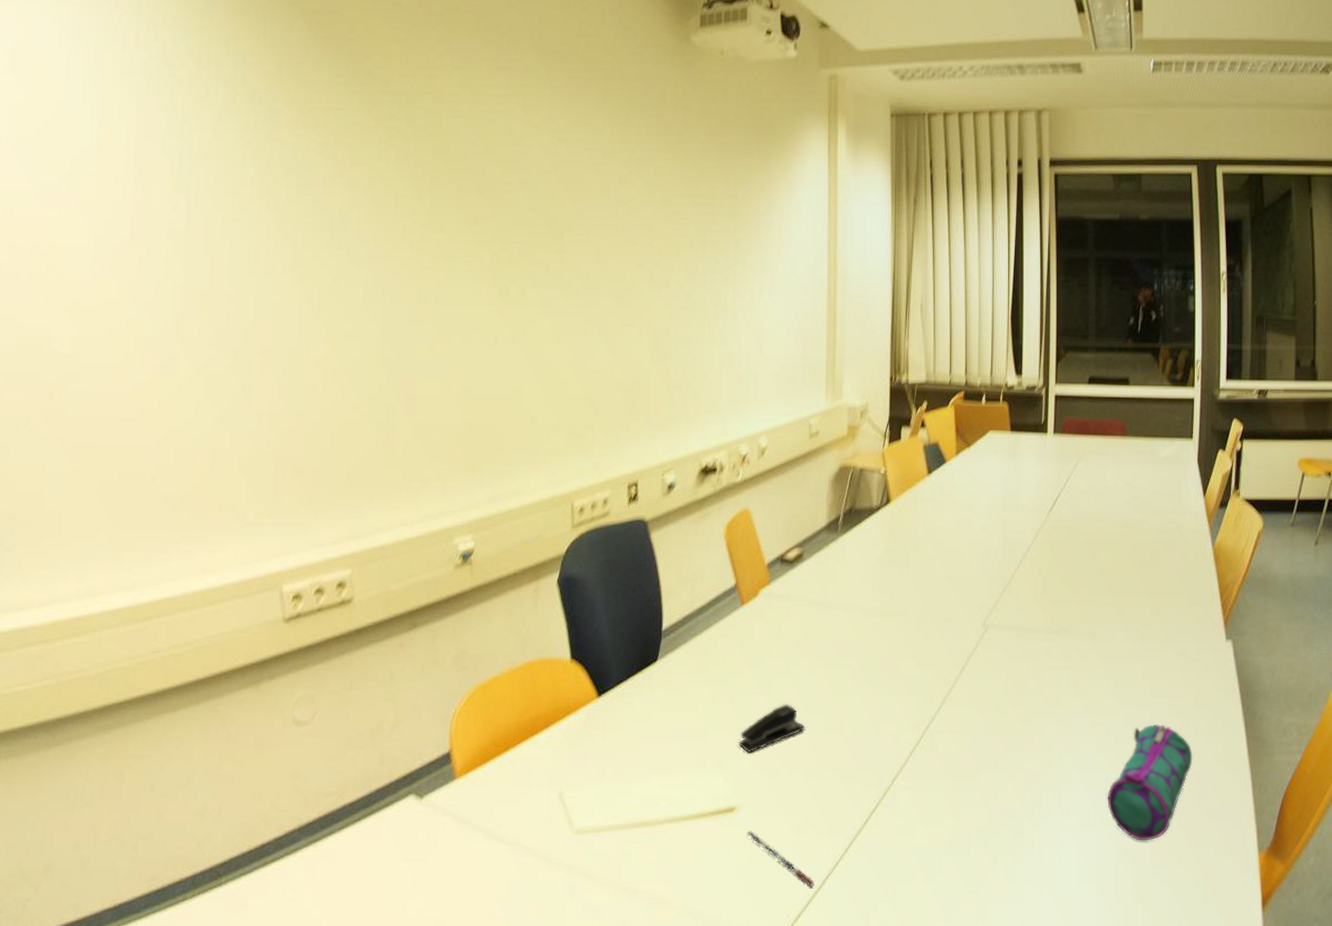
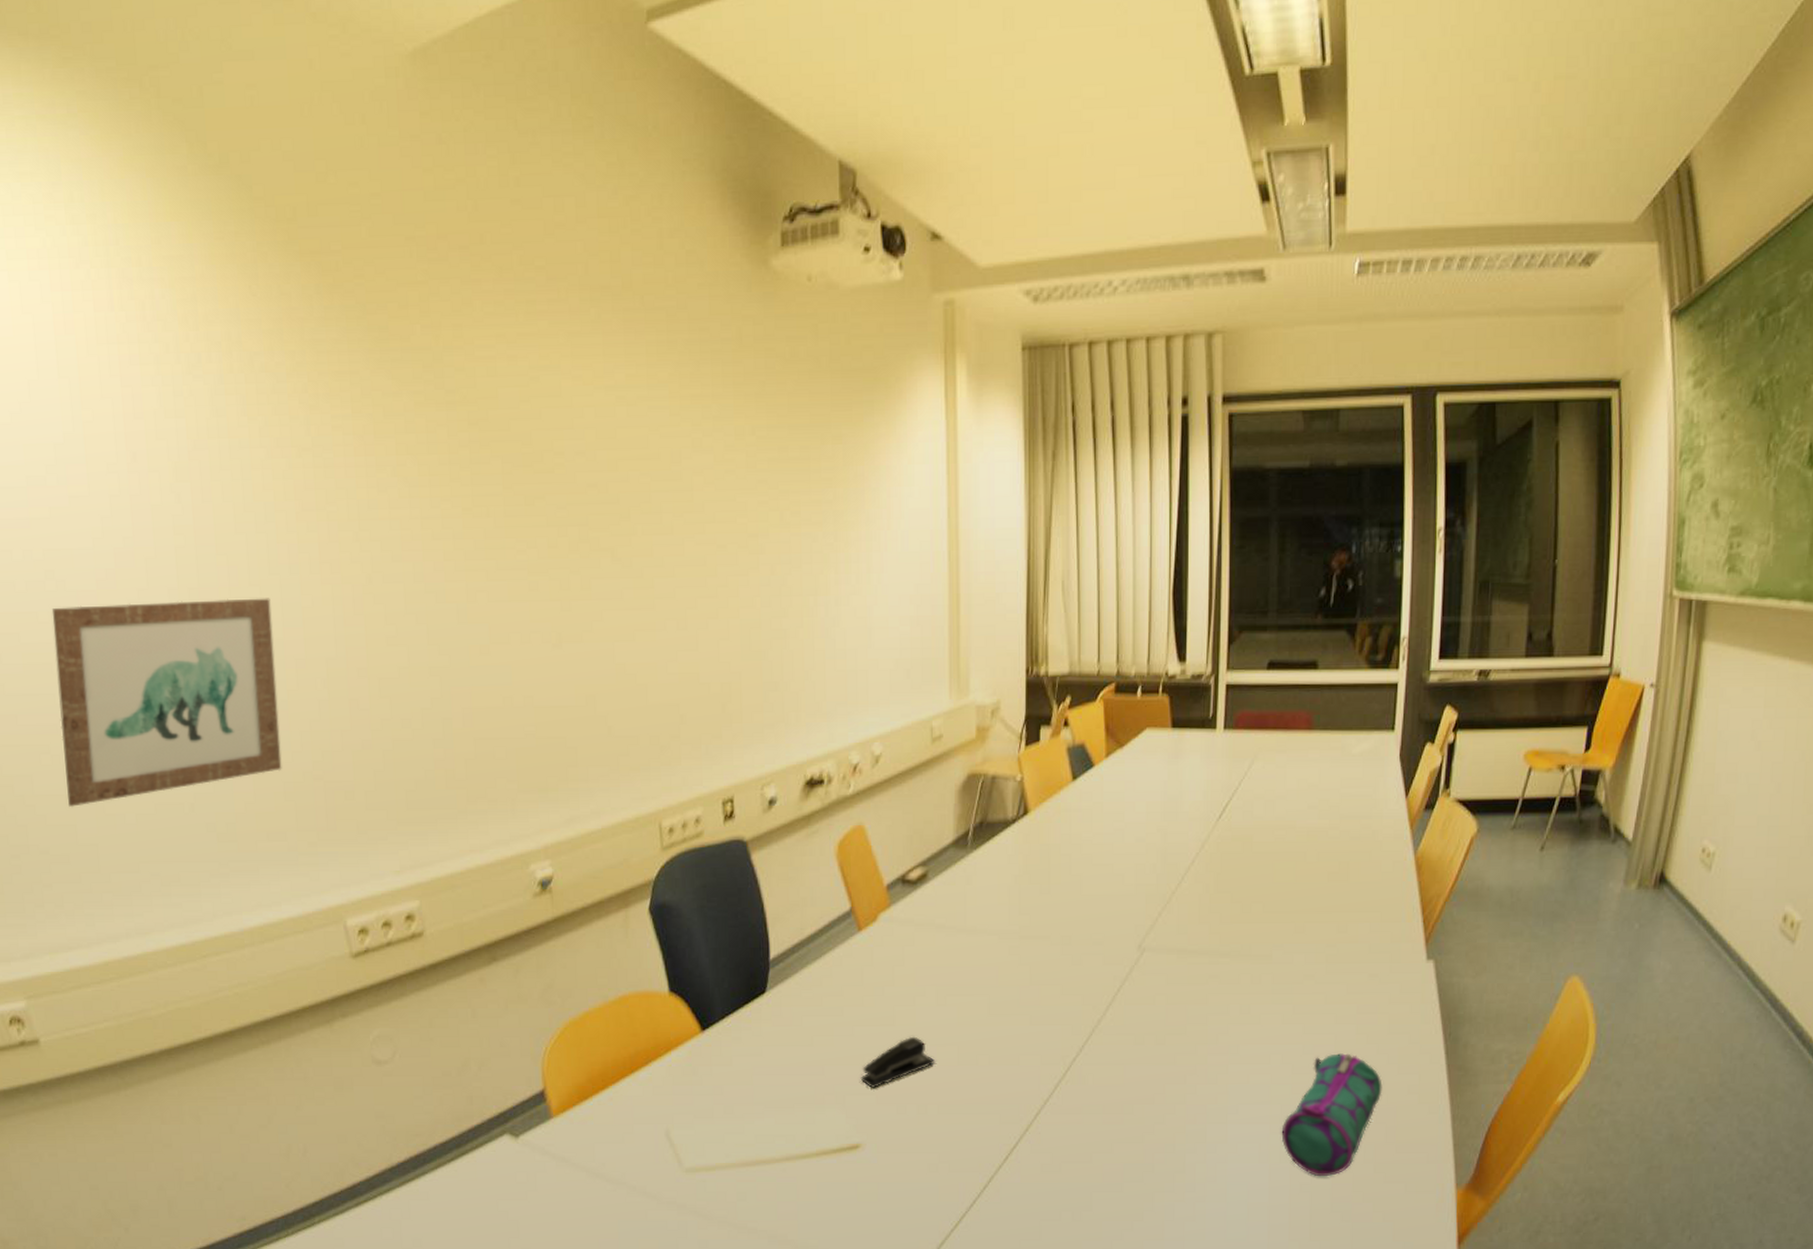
wall art: none [39,294,246,476] -> present [51,598,282,808]
pen: present [747,830,815,886] -> none [873,1168,950,1225]

